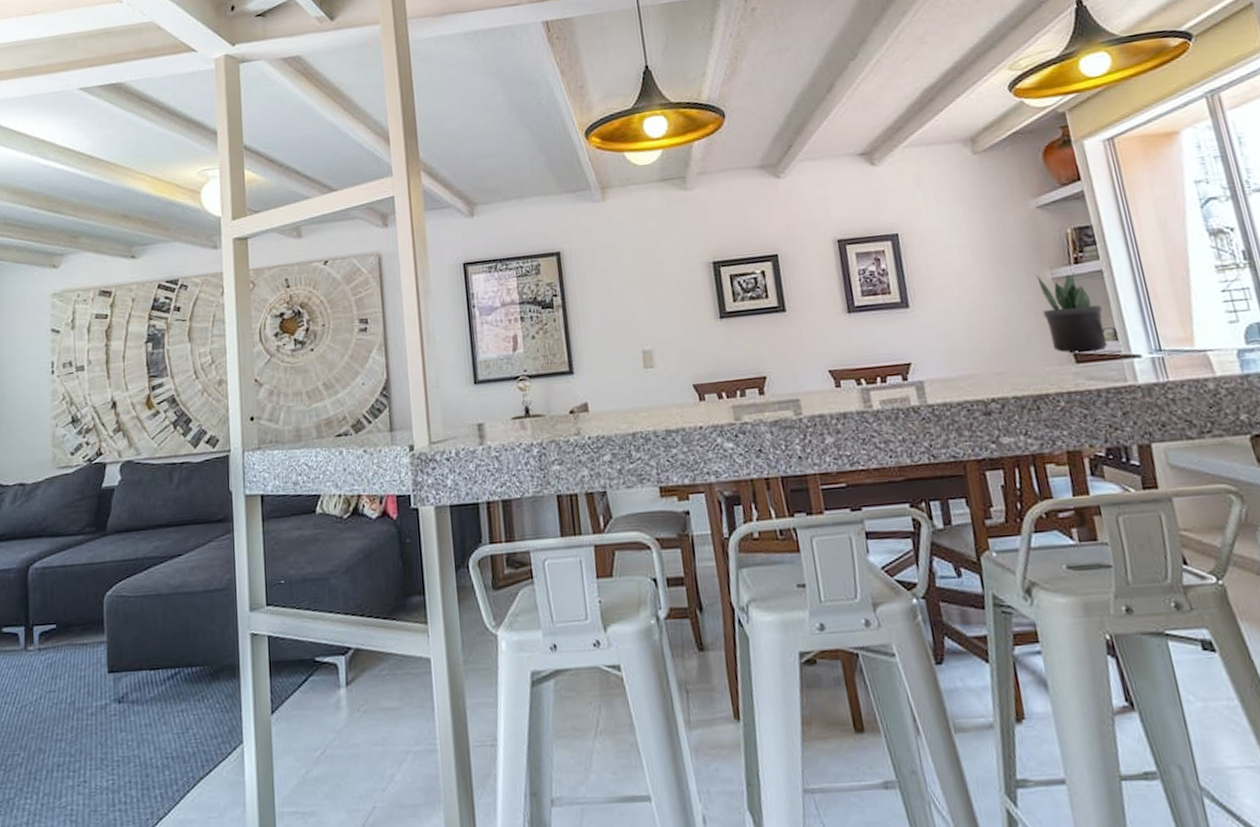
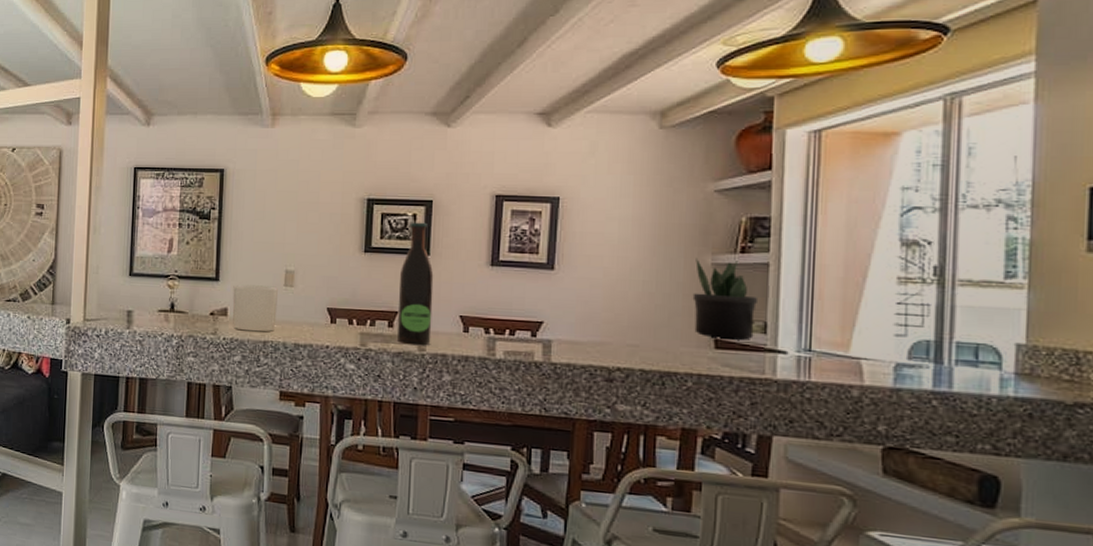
mug: none [590,370,642,427] -> present [232,284,278,334]
bottle: none [760,278,806,411] -> present [396,222,434,346]

